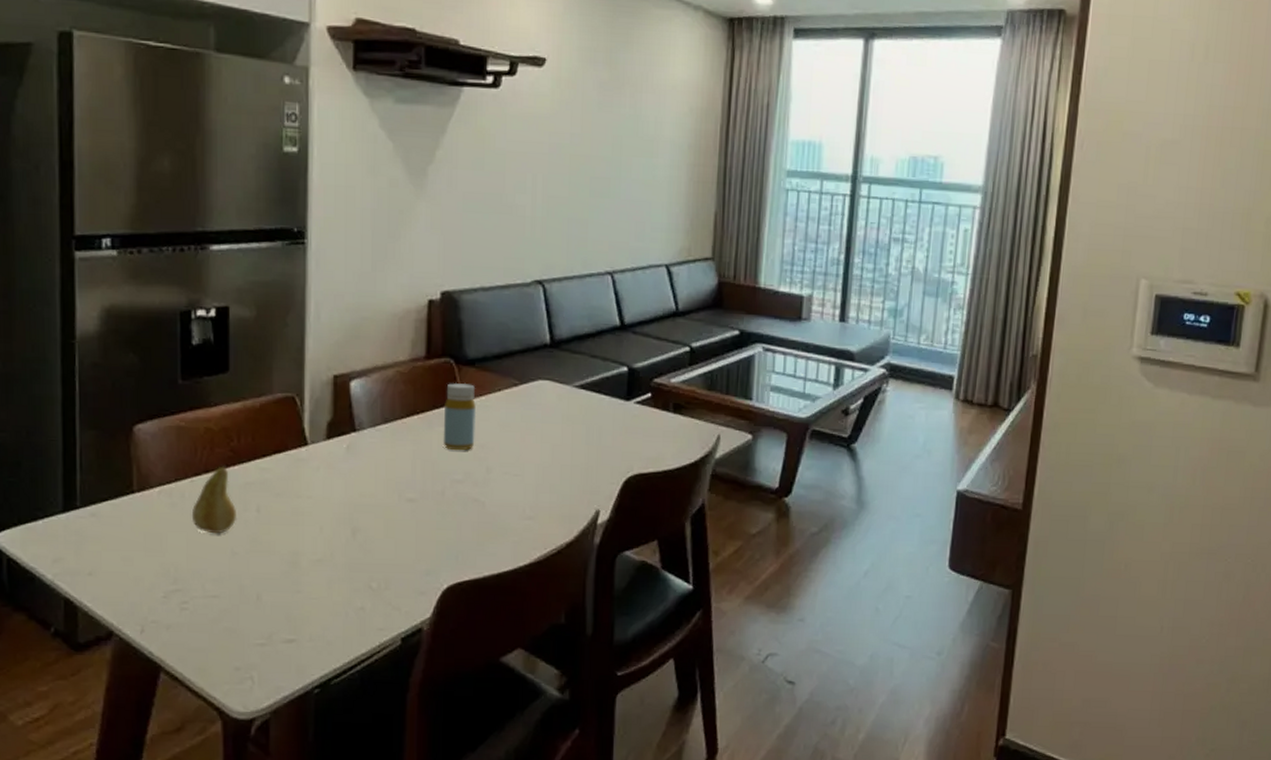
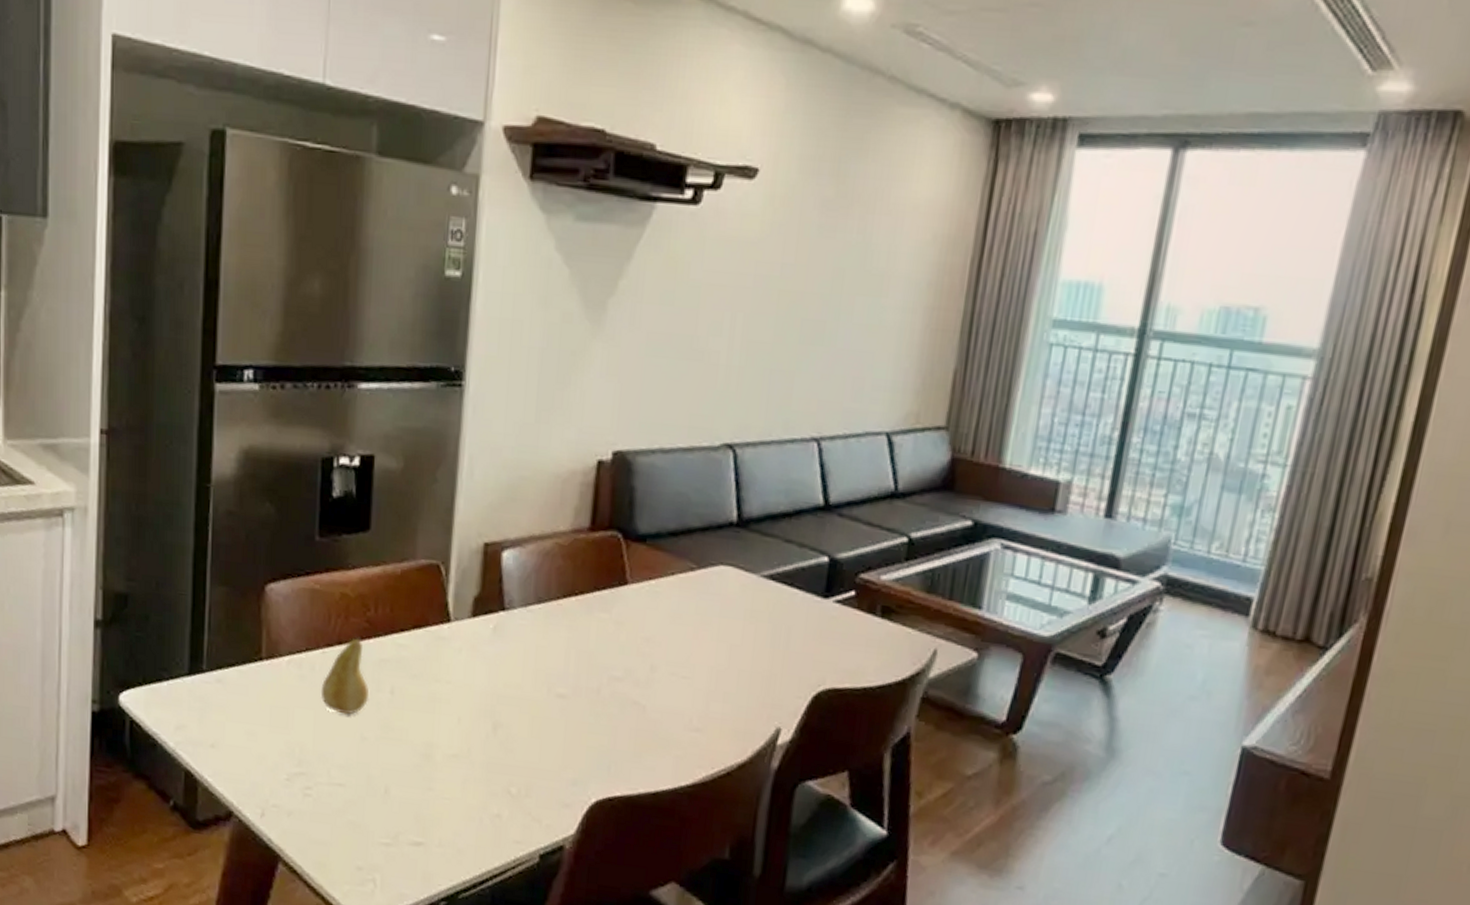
bottle: present [443,382,477,451] -> none [602,561,645,643]

